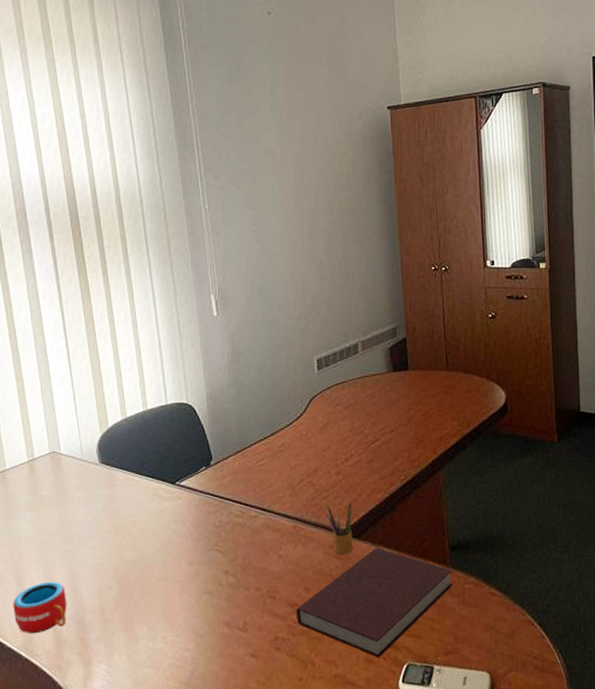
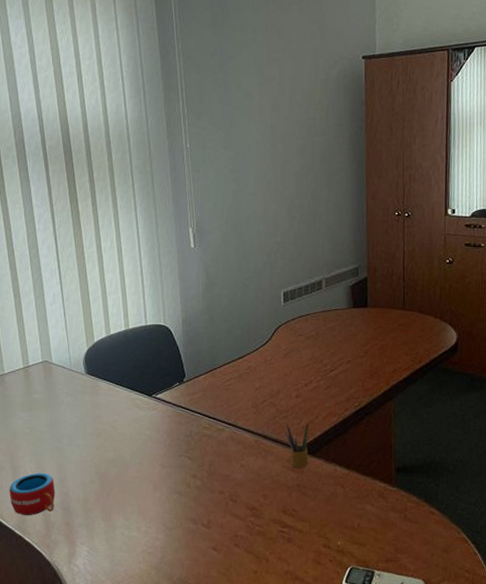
notebook: present [297,547,454,658] -> none [255,464,397,560]

